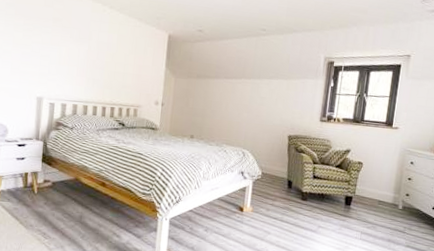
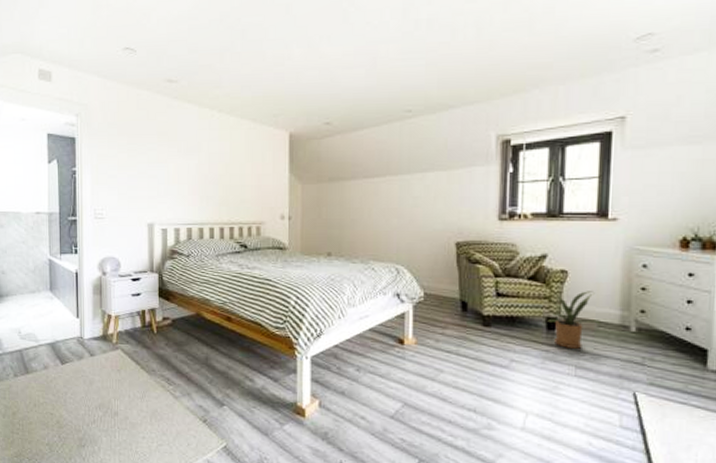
house plant: none [341,178,380,220] -> present [537,291,600,349]

